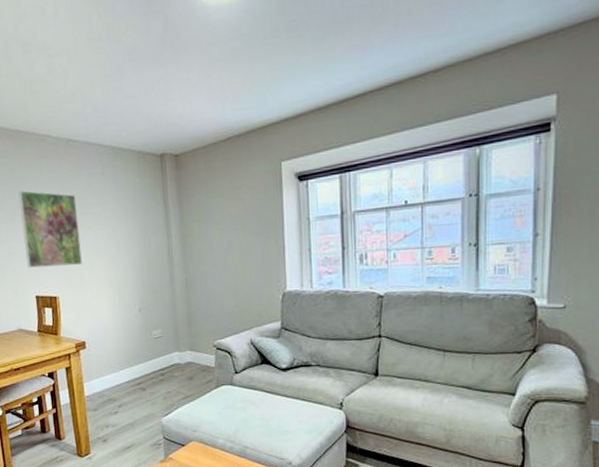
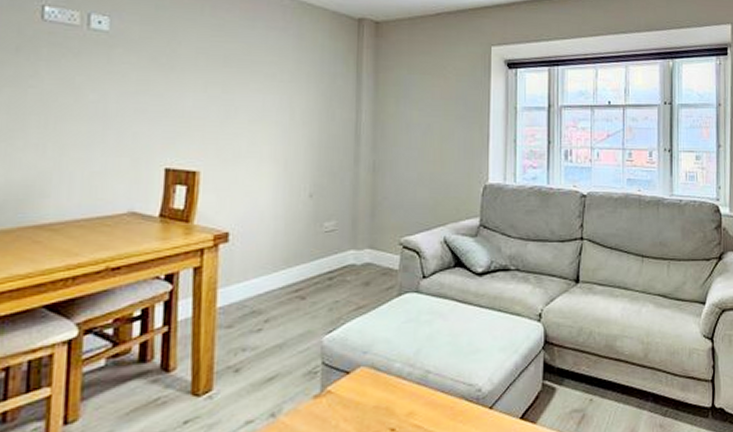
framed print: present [18,190,82,268] -> none [159,34,244,134]

